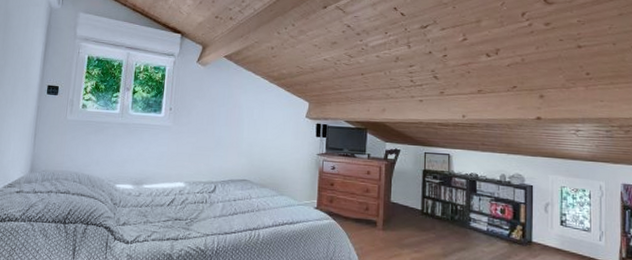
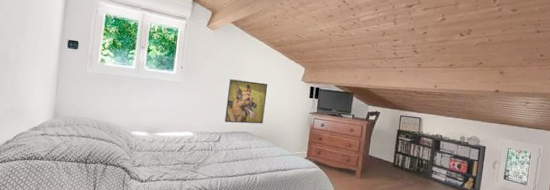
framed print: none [220,119,268,170] -> present [224,79,268,124]

